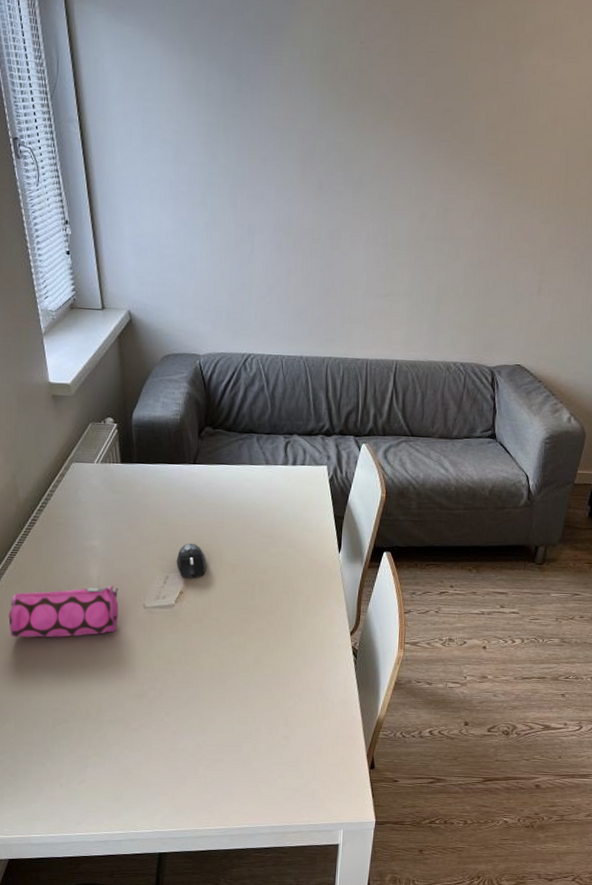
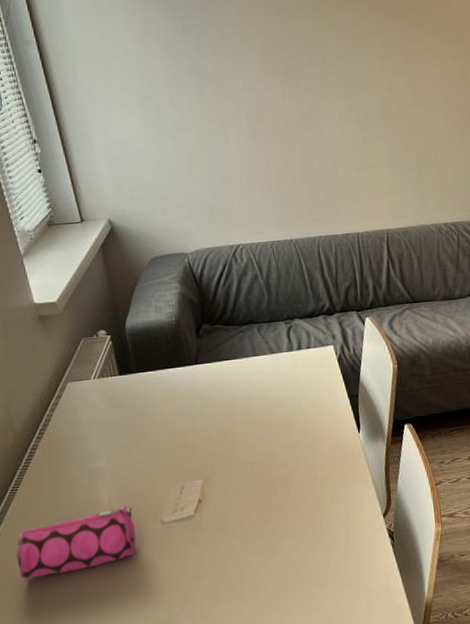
mouse: present [176,543,206,579] -> none [190,446,223,486]

